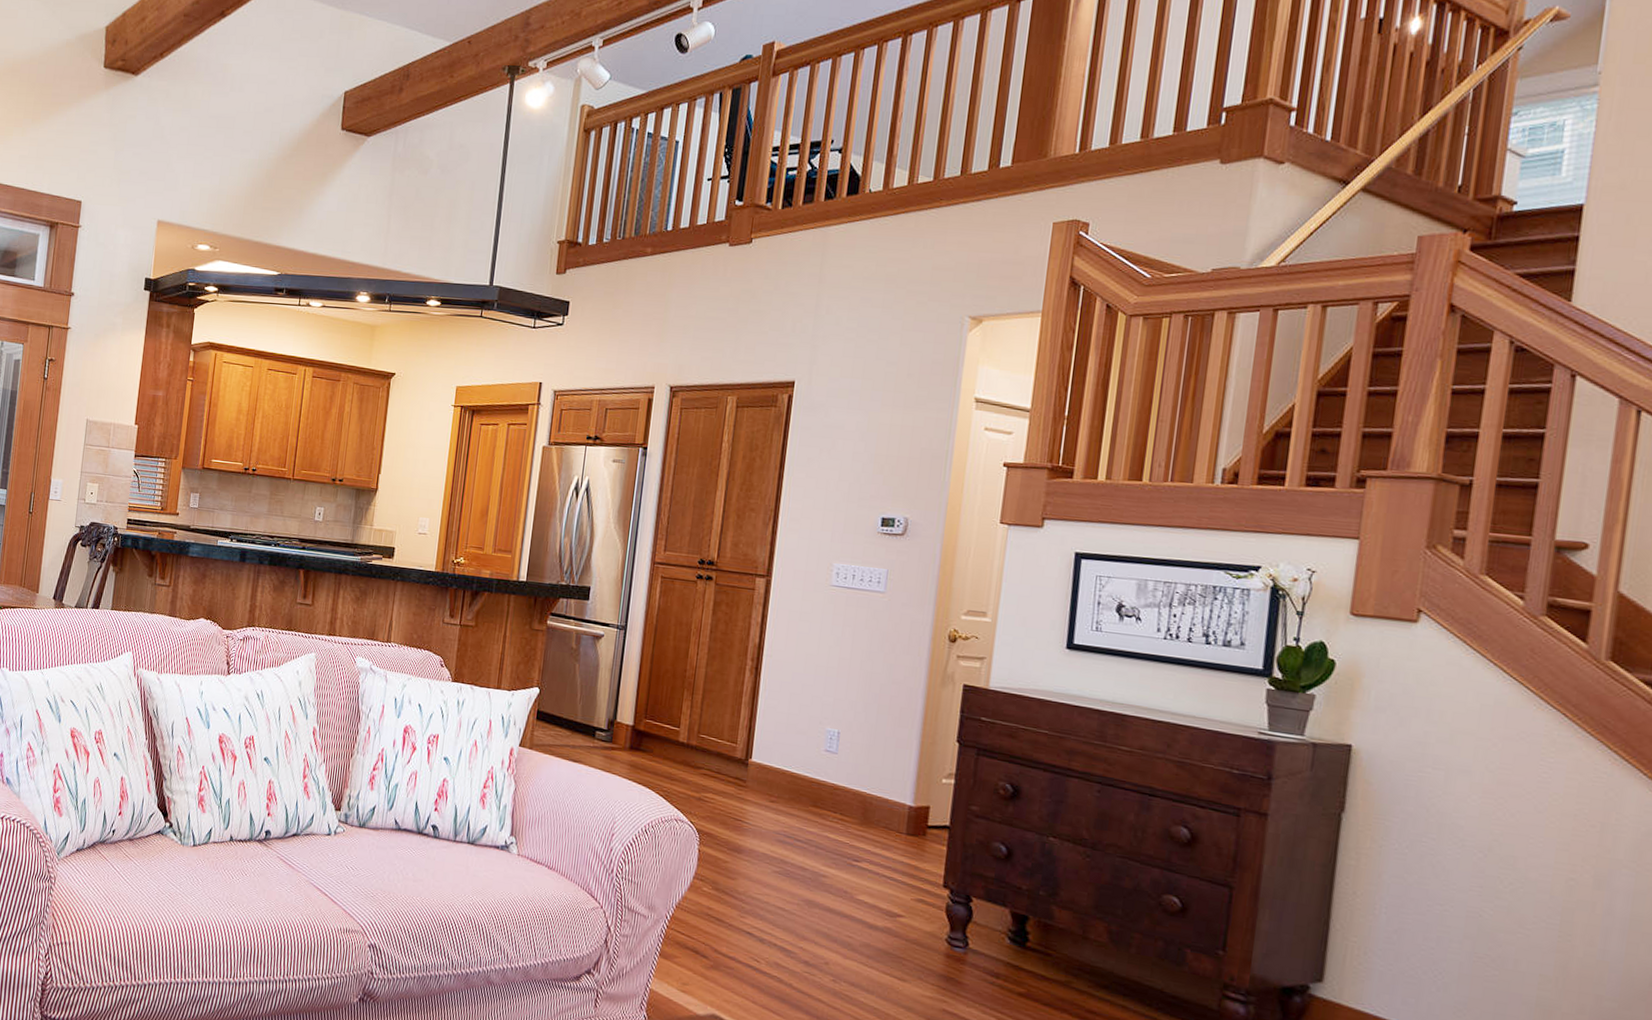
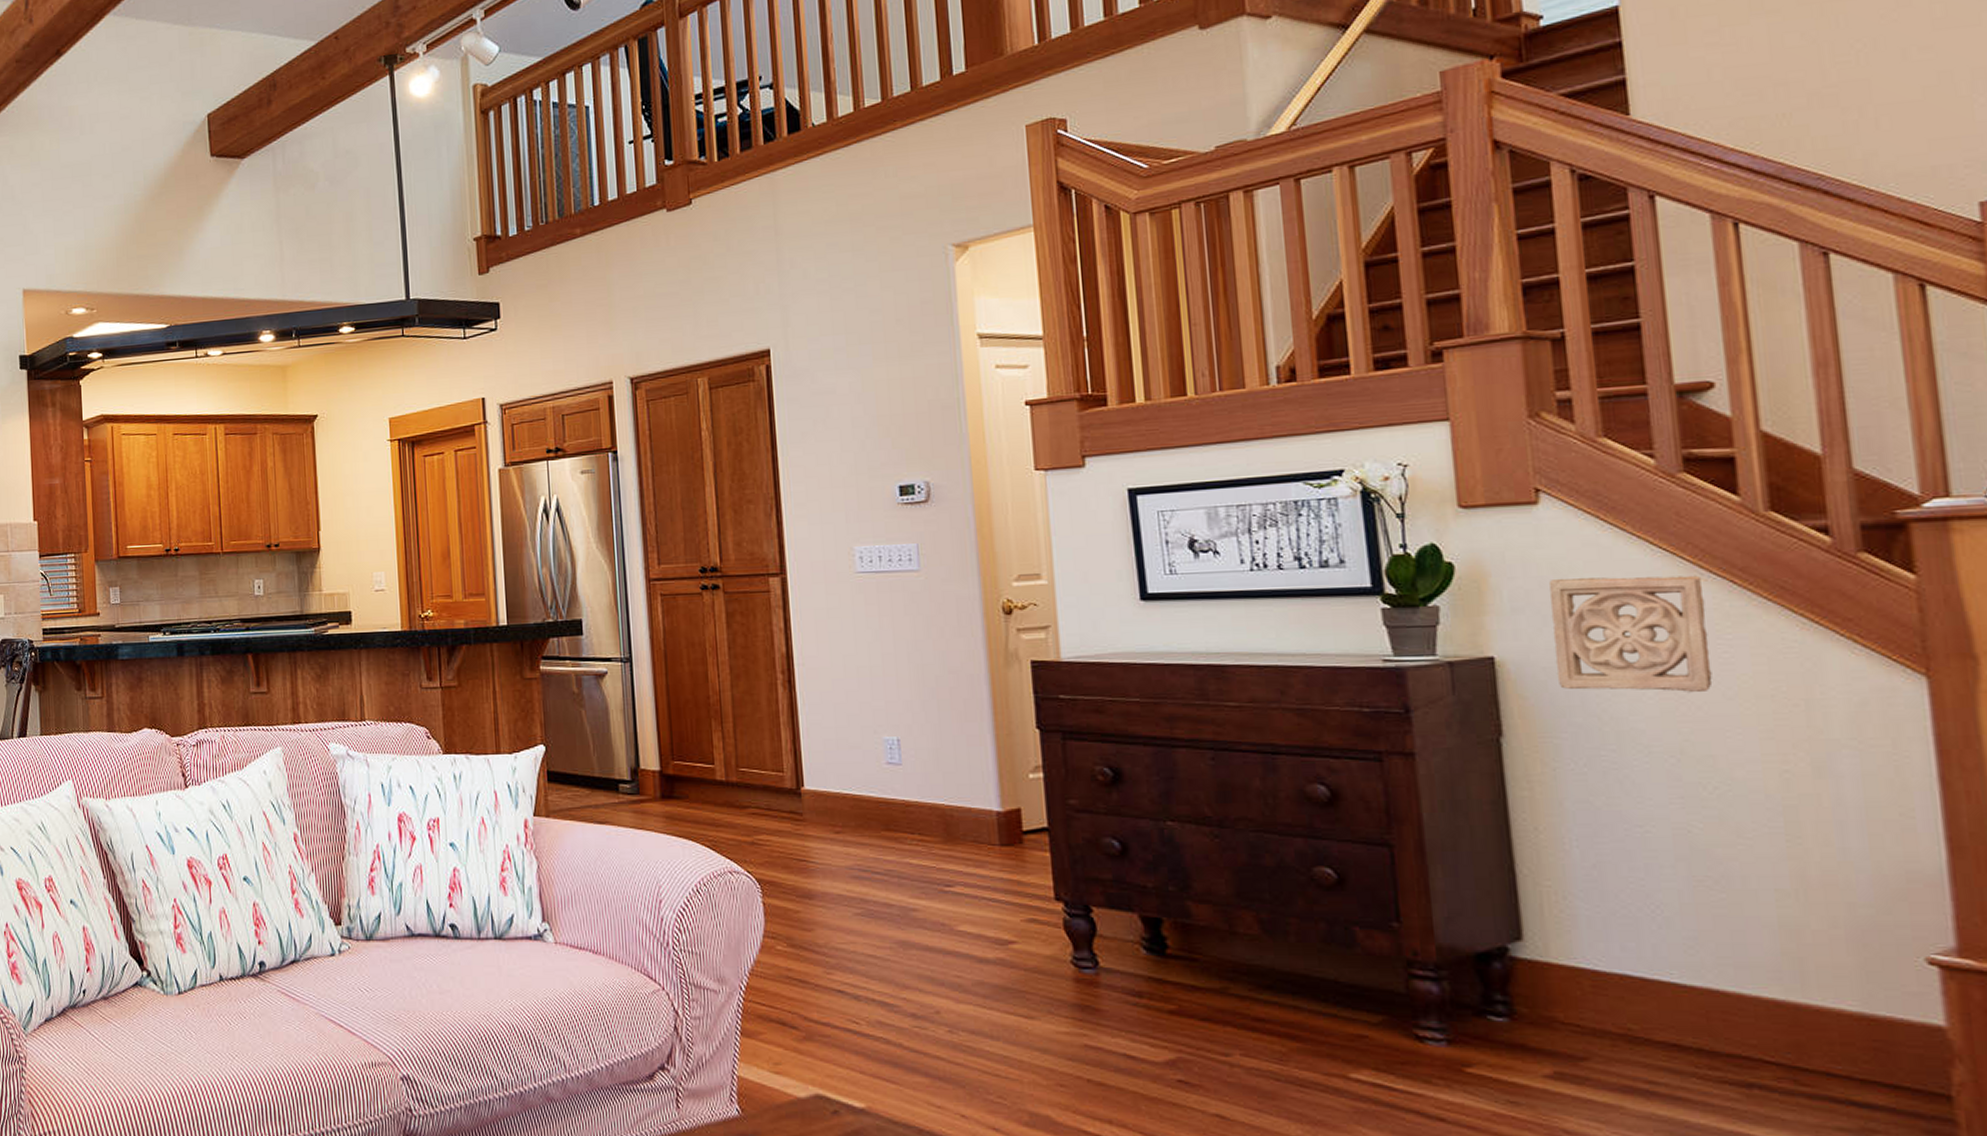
wall ornament: none [1400,688,1539,803] -> present [1548,575,1713,693]

